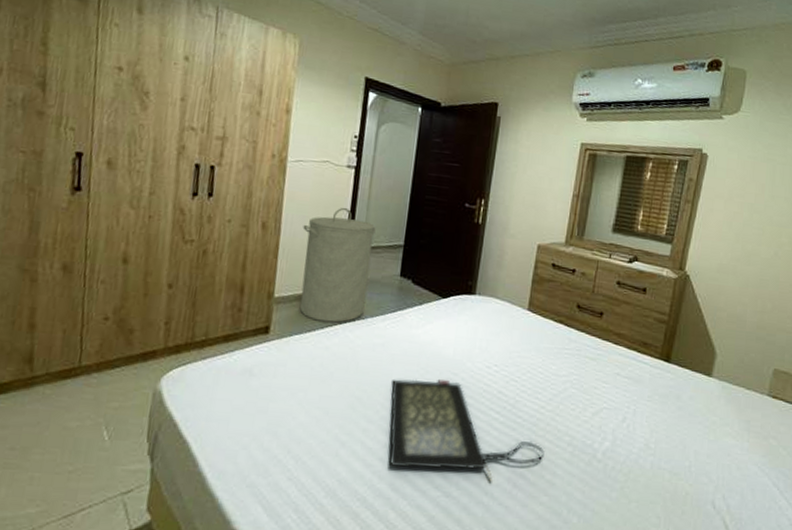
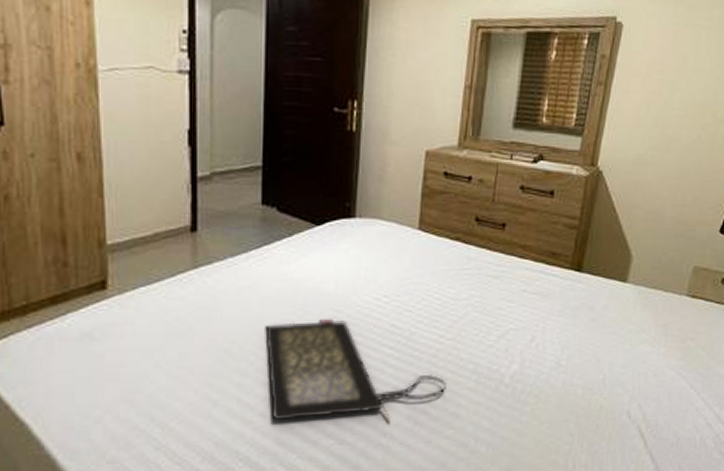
laundry hamper: present [299,207,376,323] -> none [131,125,225,268]

